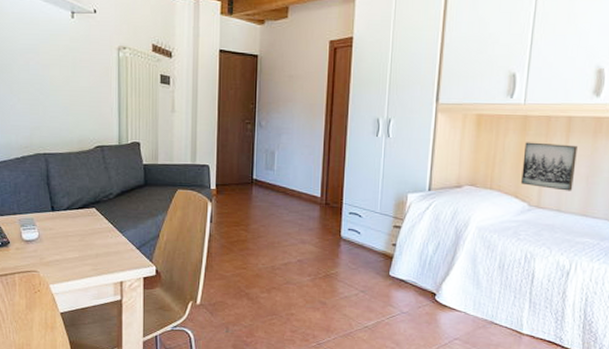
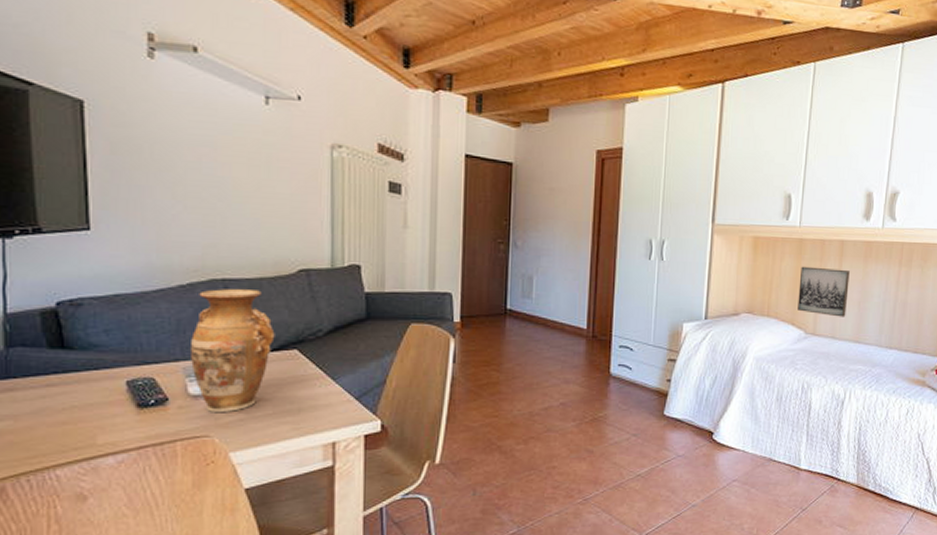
vase: none [24,161,80,255] -> present [191,289,275,413]

